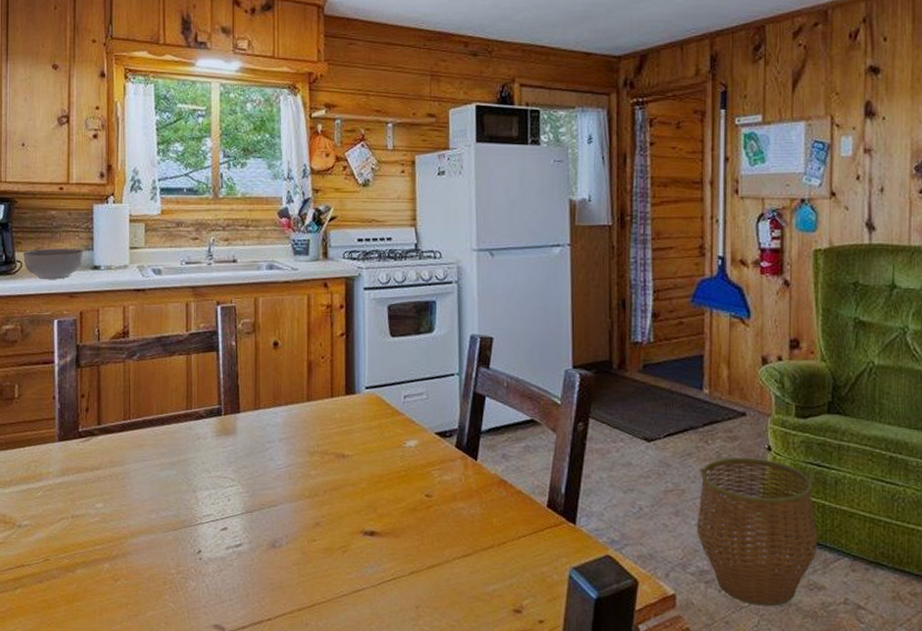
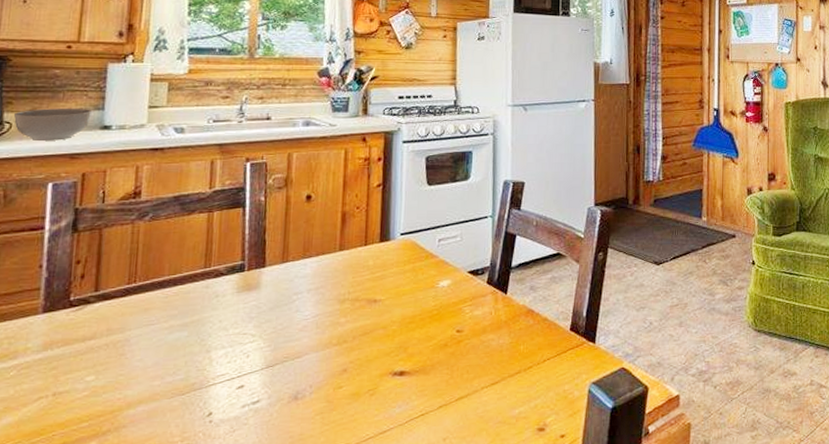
basket: present [696,457,818,607] -> none [696,271,790,396]

